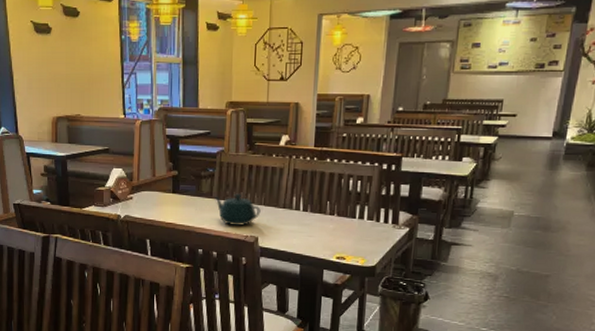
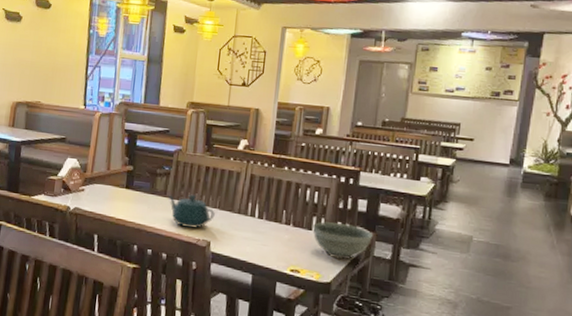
bowl: none [355,209,416,244] -> present [312,222,374,260]

